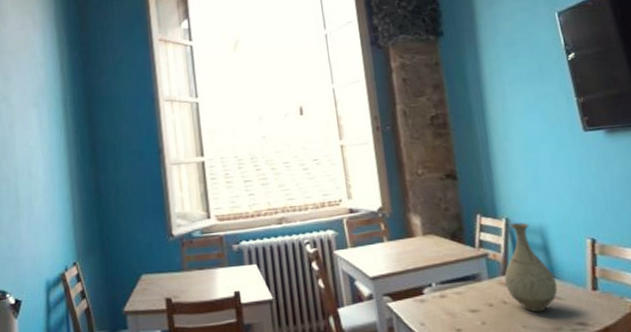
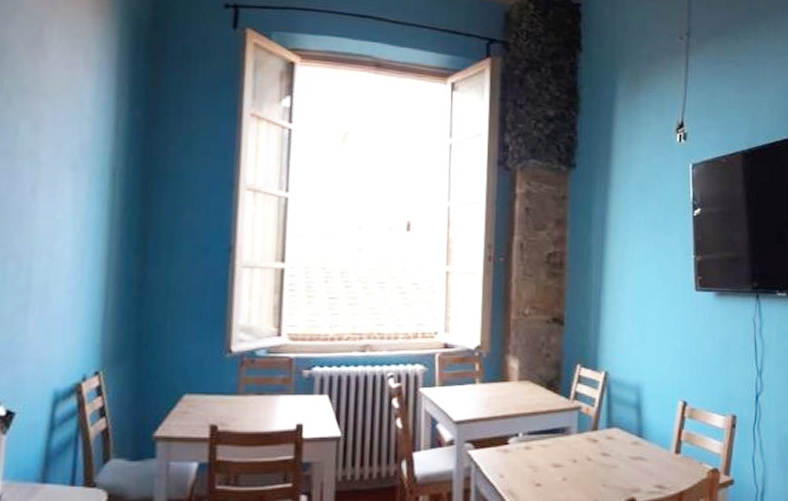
vase: present [504,222,558,313] -> none [593,378,643,472]

